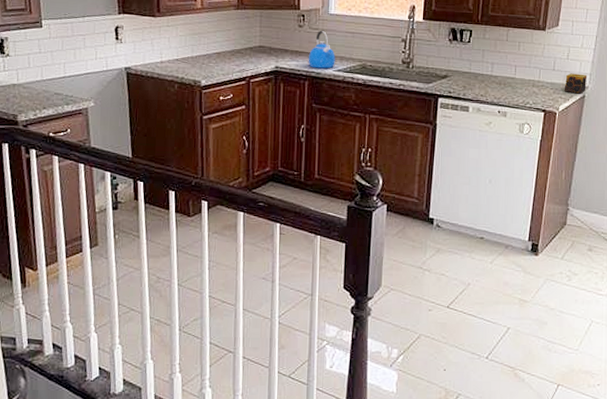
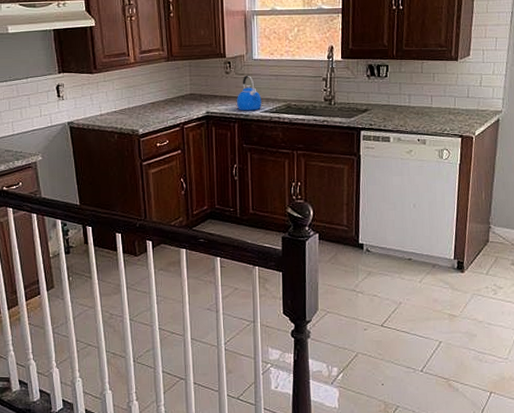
candle: present [564,73,588,94] -> none [479,99,501,118]

